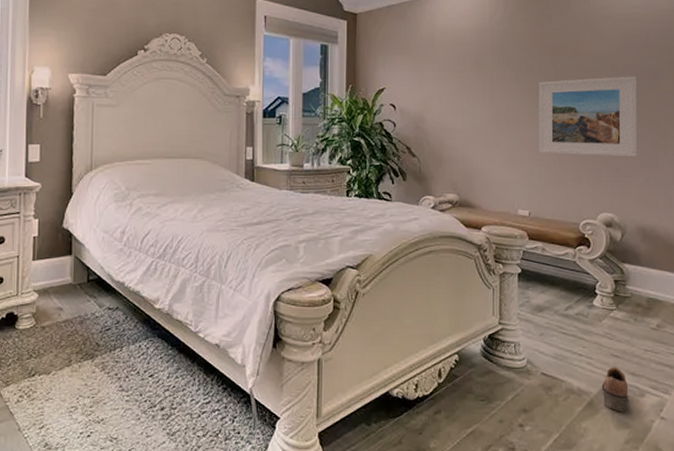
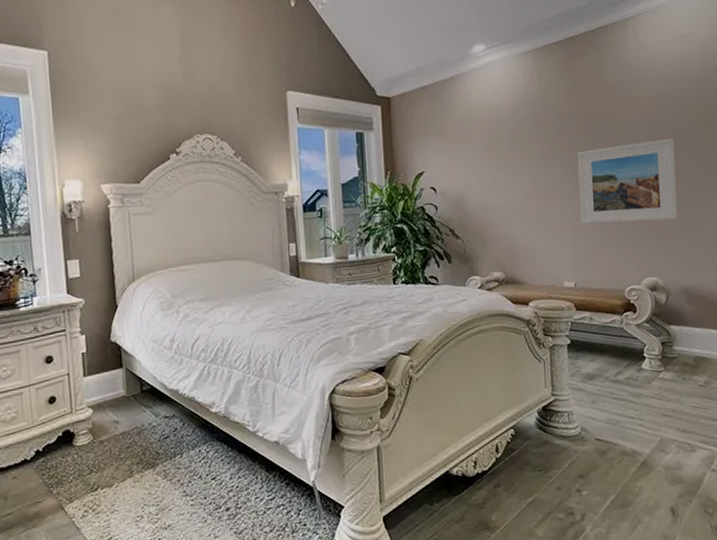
shoe: present [601,367,629,412] -> none [653,426,681,469]

